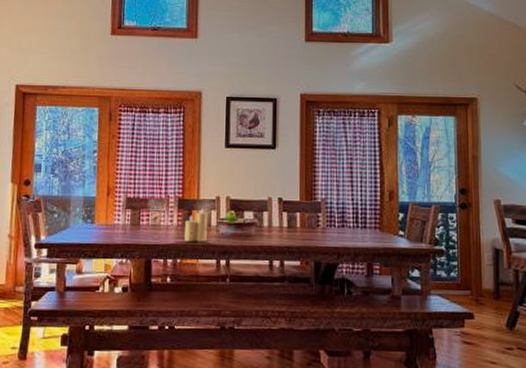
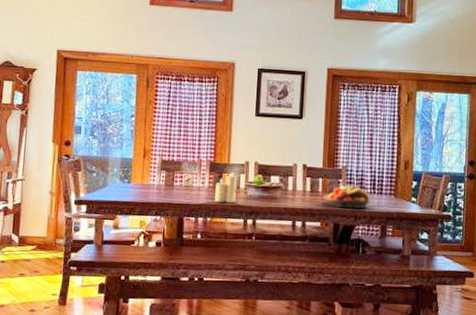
fruit bowl: none [302,219,354,246] -> present [323,185,371,209]

